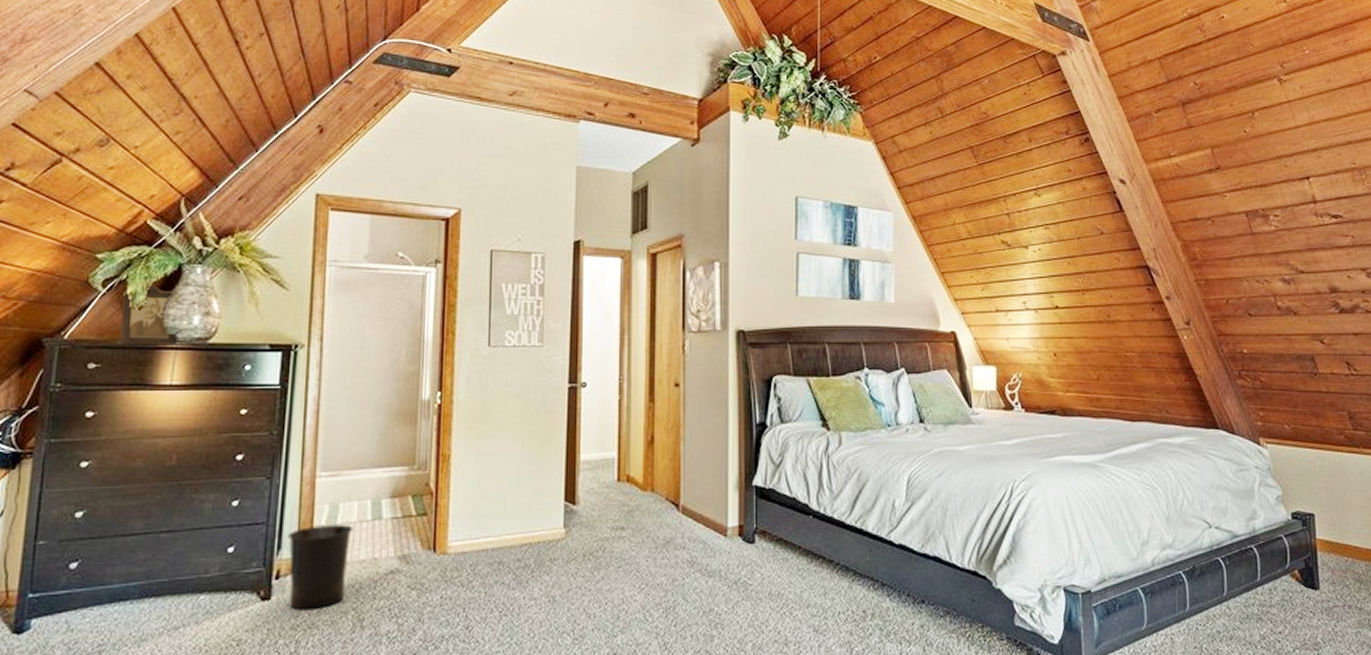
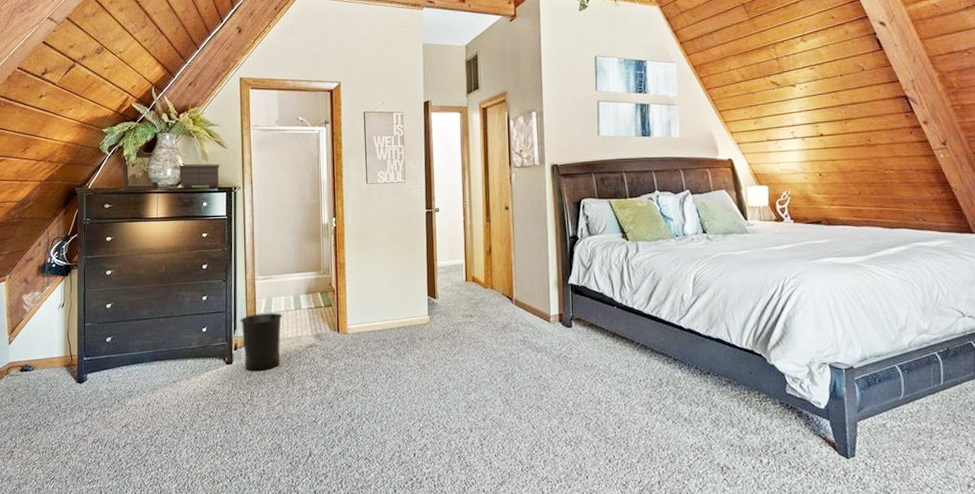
jewelry box: none [211,309,276,347] -> present [179,163,220,190]

